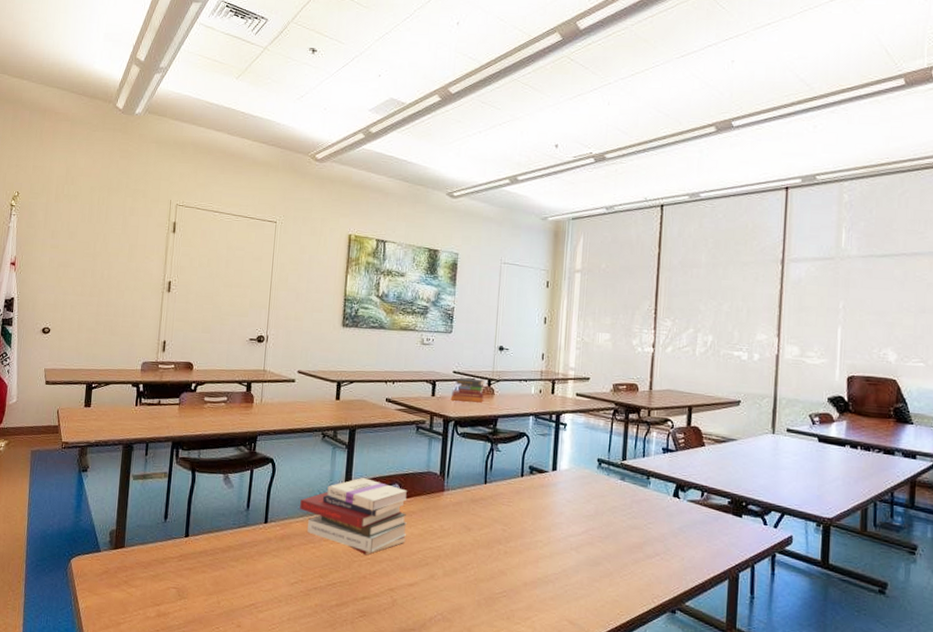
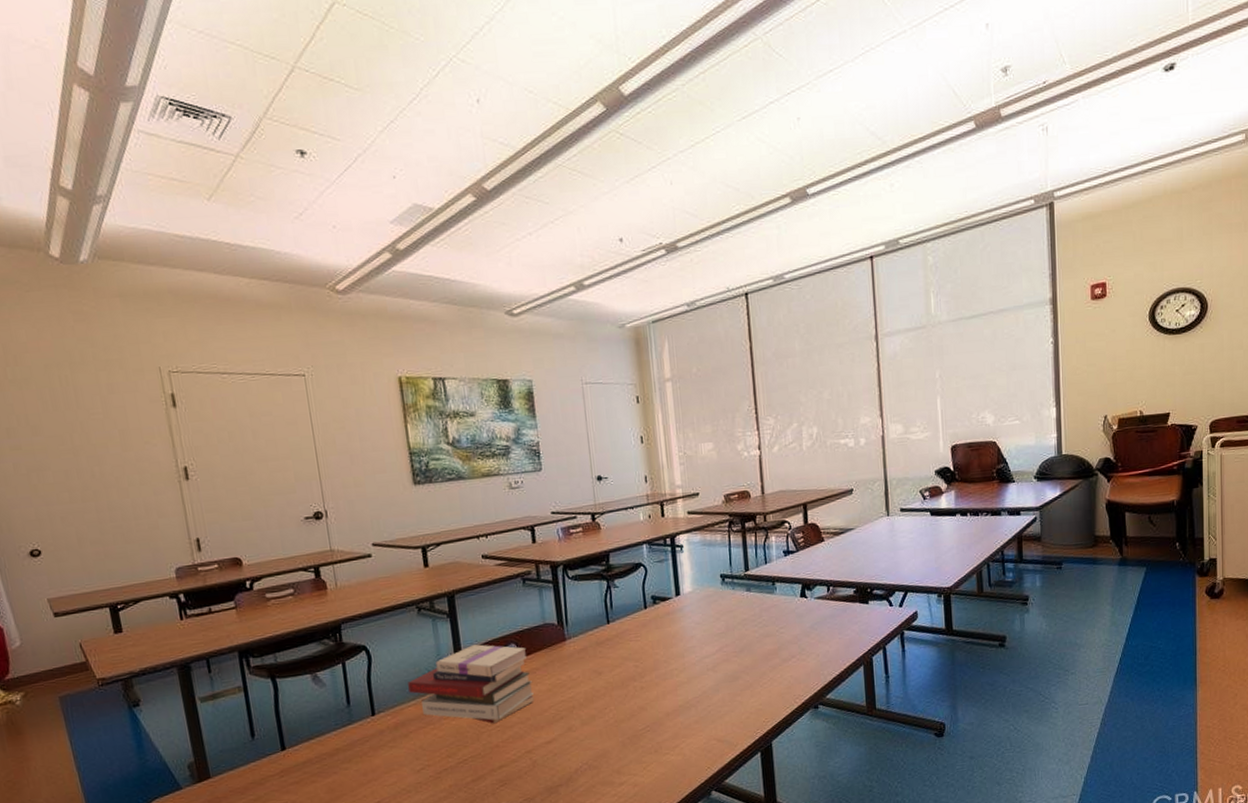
books: present [451,377,485,403] -> none [554,515,590,544]

